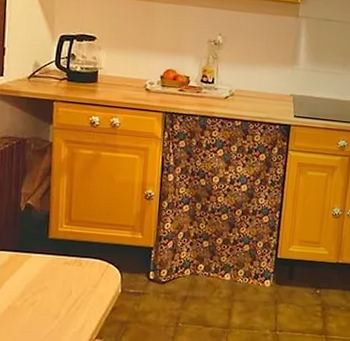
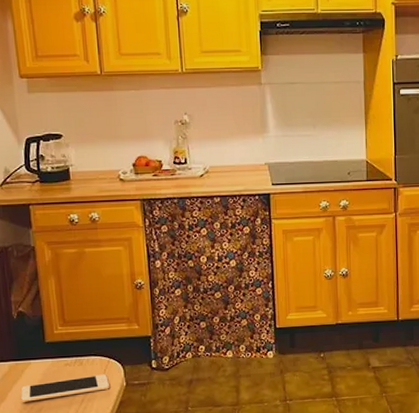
cell phone: none [16,277,105,294] -> present [21,374,109,402]

